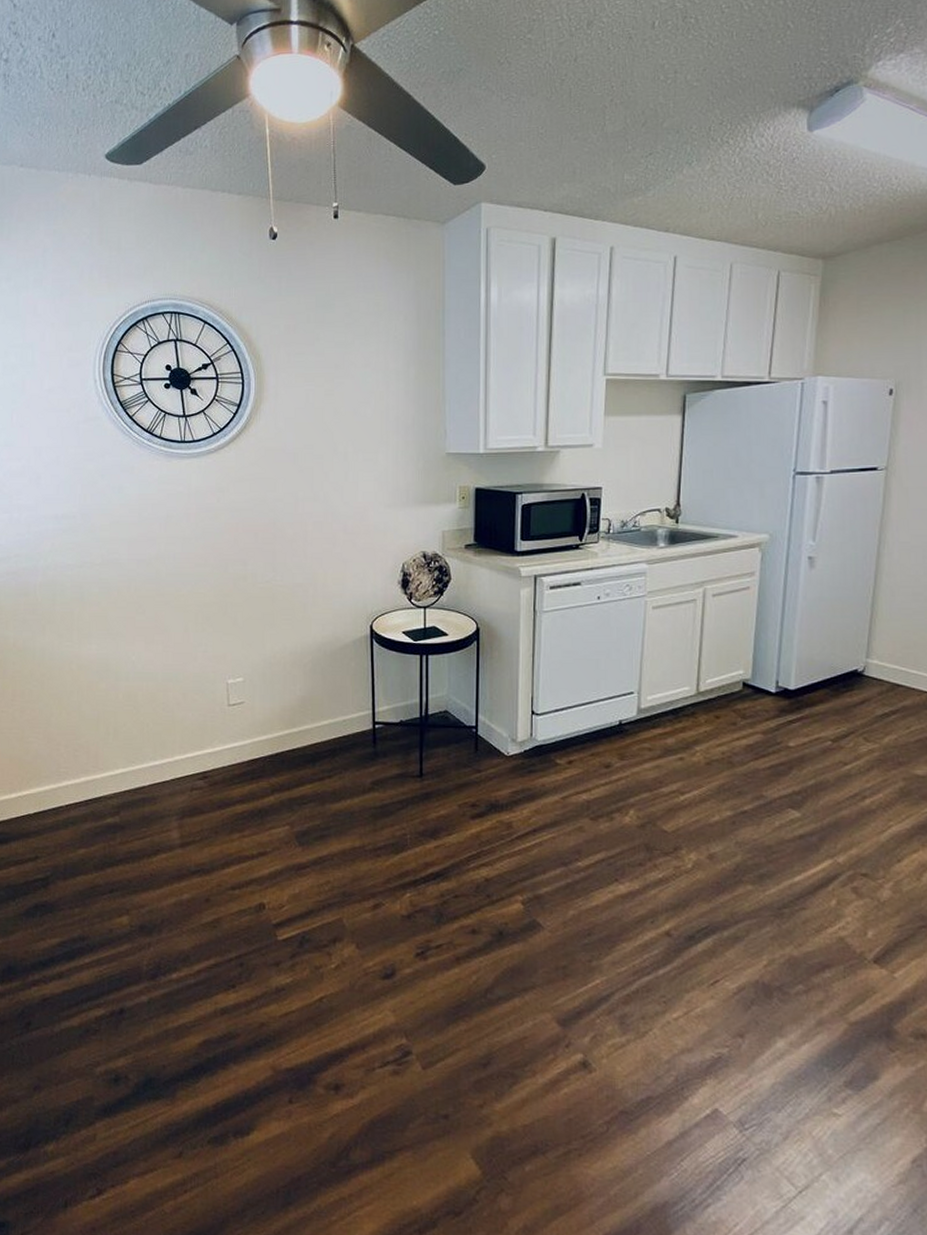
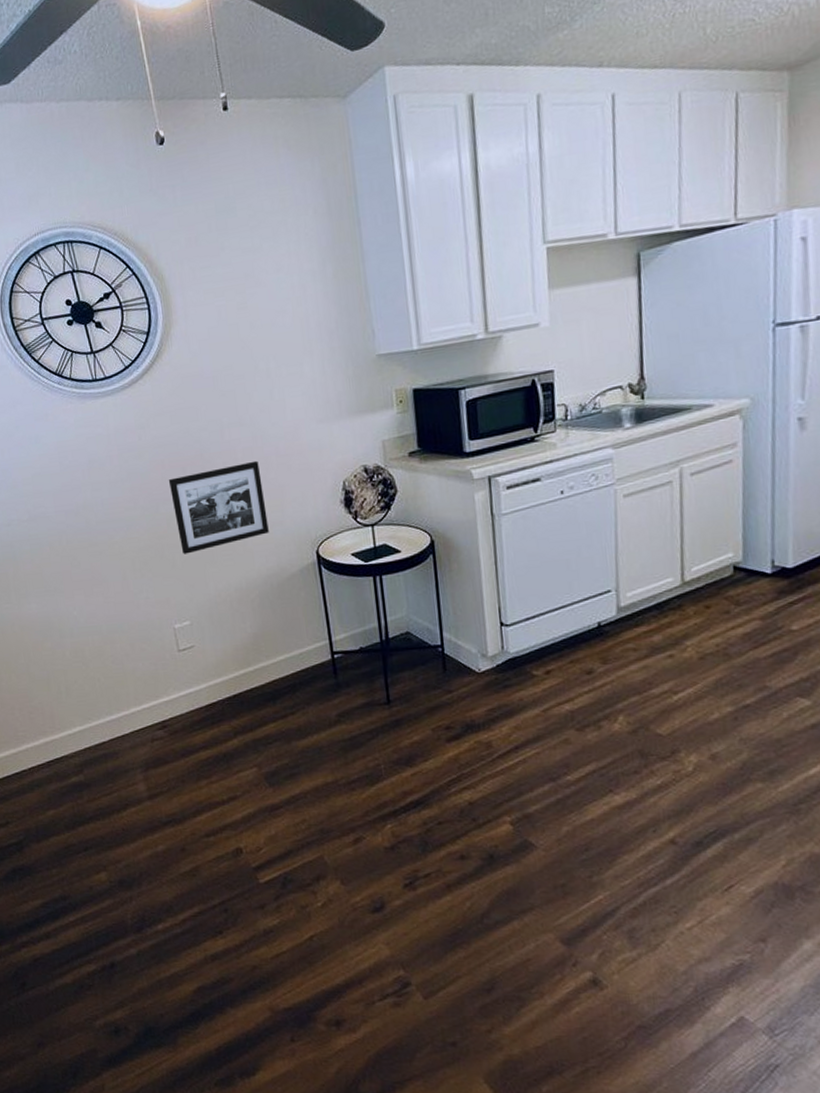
picture frame: none [240,535,329,614] -> present [168,460,269,554]

